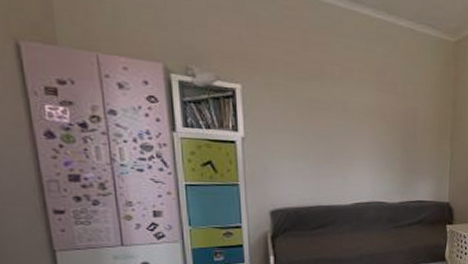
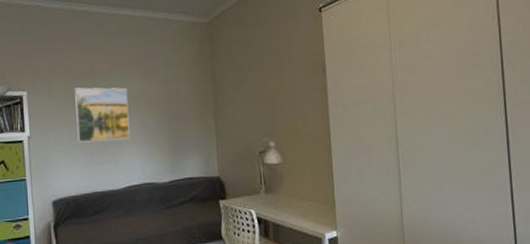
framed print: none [301,90,362,155] -> present [75,87,130,143]

